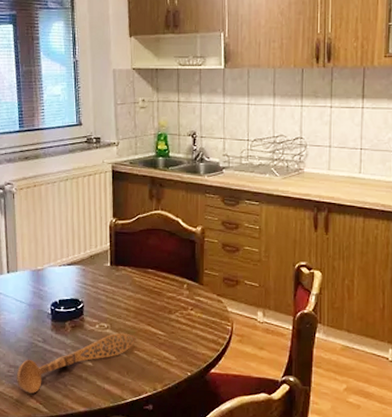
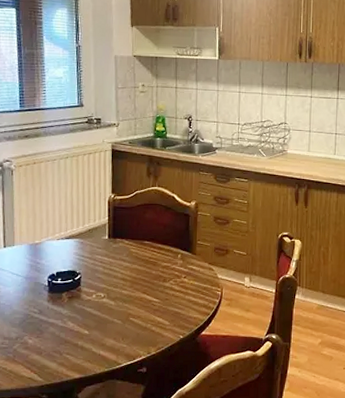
wooden spoon: present [16,332,136,393] -> none [10,301,132,364]

